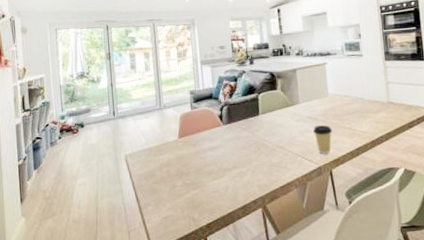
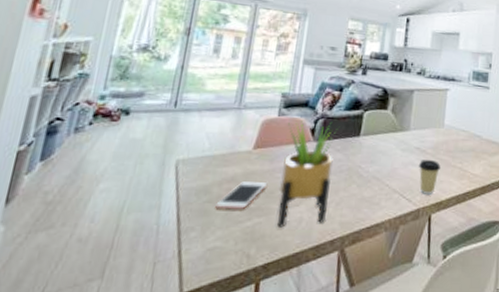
cell phone: none [161,163,196,187] -> present [215,181,268,209]
potted plant: none [200,110,246,195] -> present [277,121,336,228]

